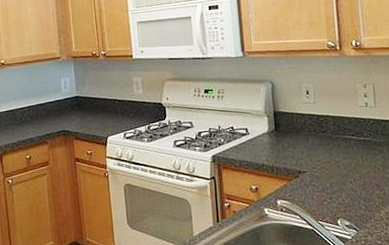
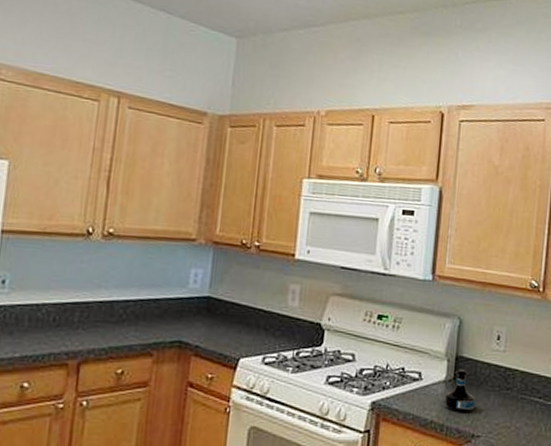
tequila bottle: none [270,121,297,155] -> present [444,368,475,412]

